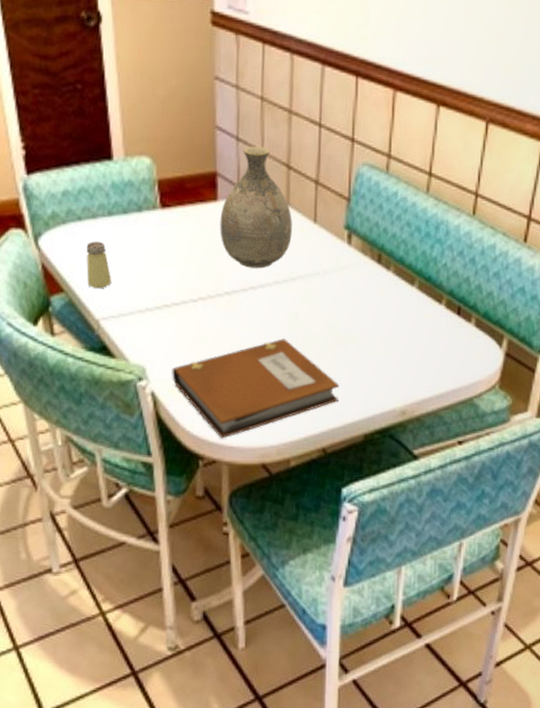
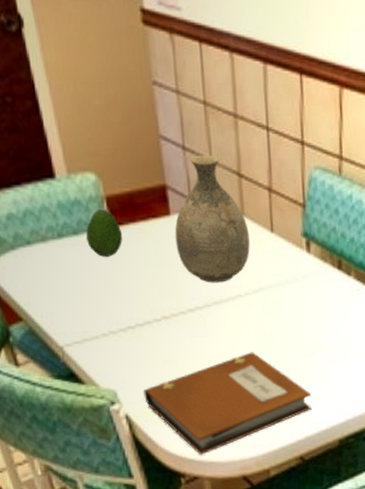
saltshaker: present [86,241,111,288] -> none [39,266,71,314]
fruit: none [135,192,169,236] -> present [86,210,122,257]

